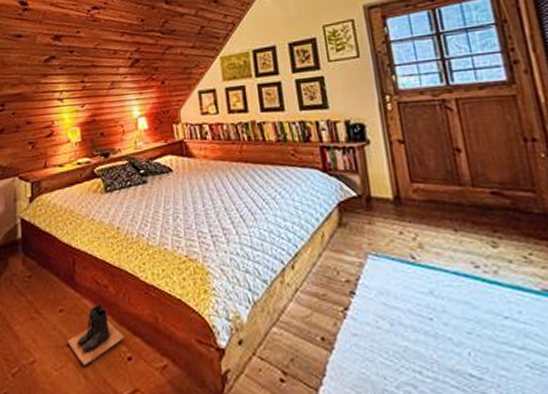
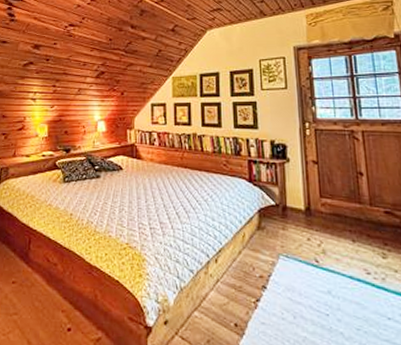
boots: present [66,303,125,366] -> none [15,279,67,333]

